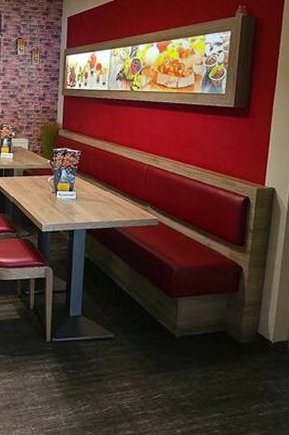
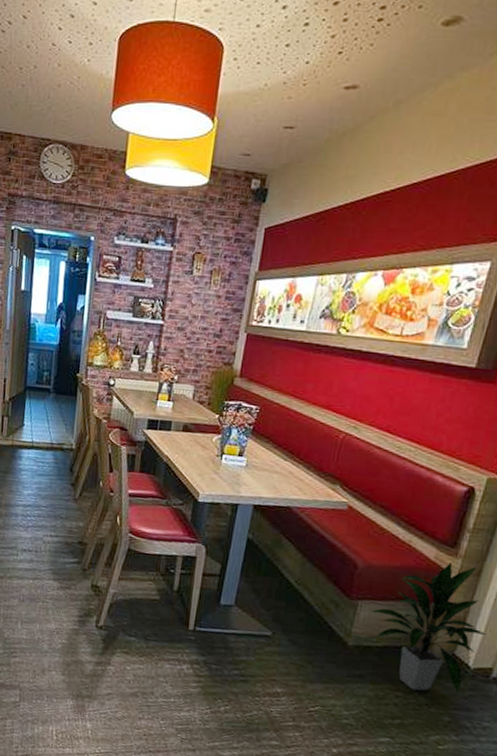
indoor plant: none [188,257,279,368] -> present [370,561,487,694]

